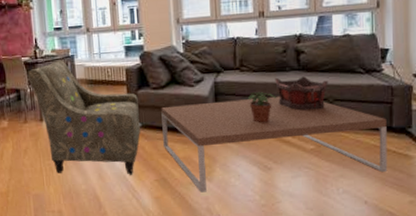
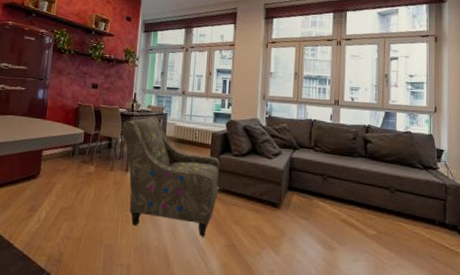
coffee table: present [161,96,388,193] -> none [237,174,441,267]
potted plant: present [247,91,277,123] -> none [318,172,345,203]
decorative container: present [275,76,328,111] -> none [344,162,390,197]

